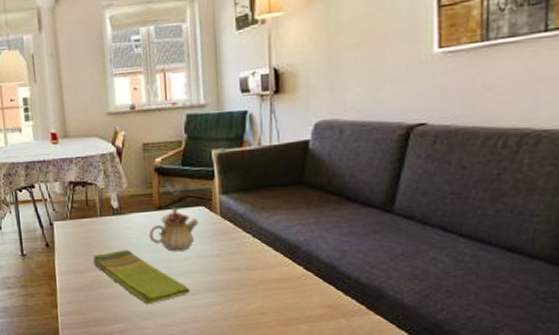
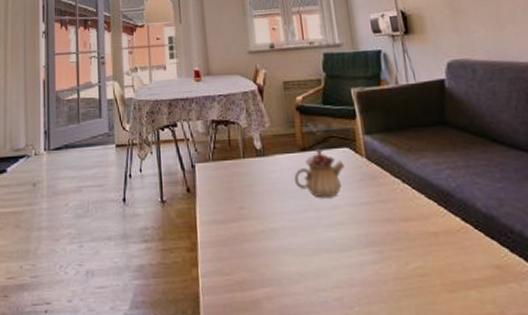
dish towel: present [92,250,190,305] -> none [236,196,342,263]

